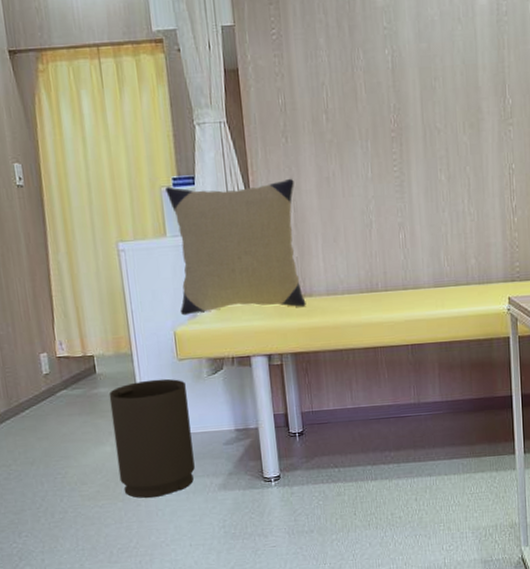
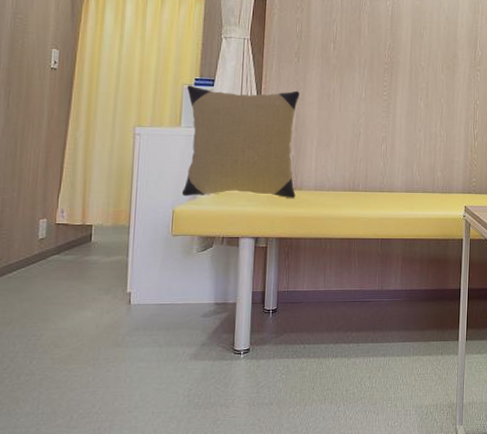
trash can: present [109,378,195,498] -> none [94,251,175,364]

